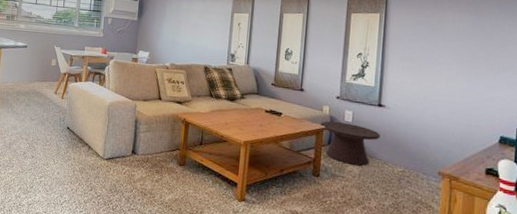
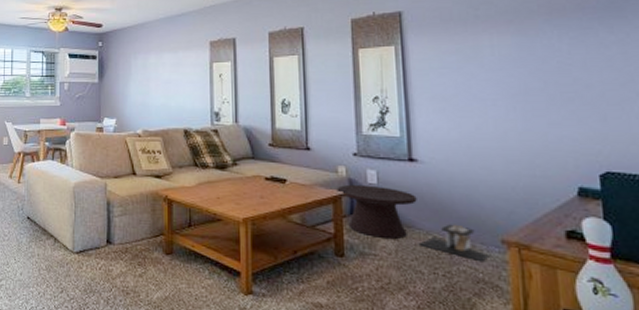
staircase: none [376,157,428,188] -> present [418,224,490,262]

